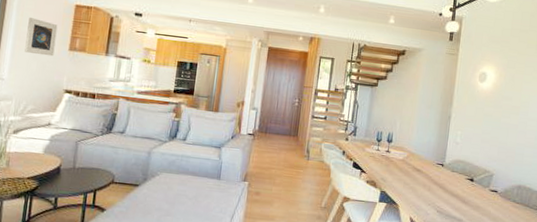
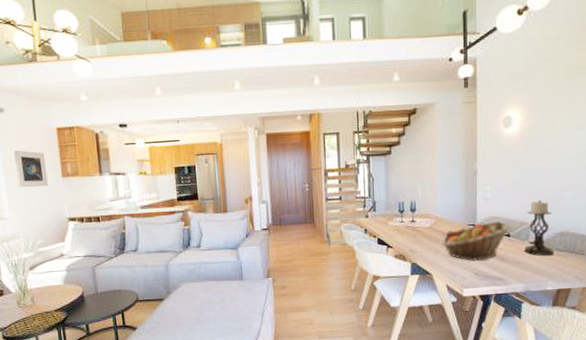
fruit basket: none [411,164,475,200] -> present [441,221,511,261]
candle holder: none [485,152,513,206] -> present [525,200,554,256]

